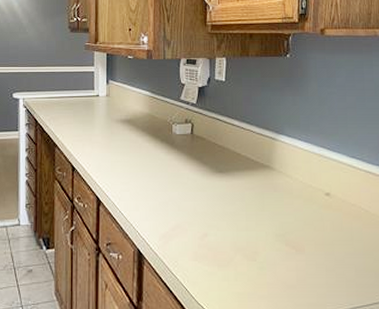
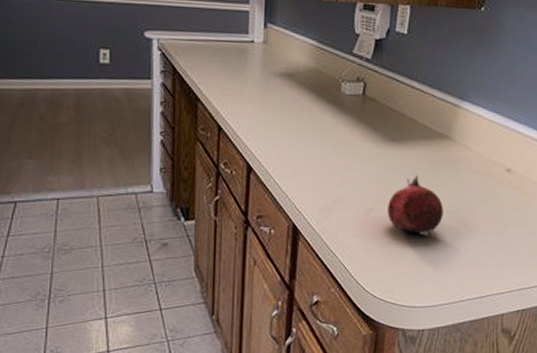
fruit: none [220,202,272,259] -> present [387,175,444,237]

